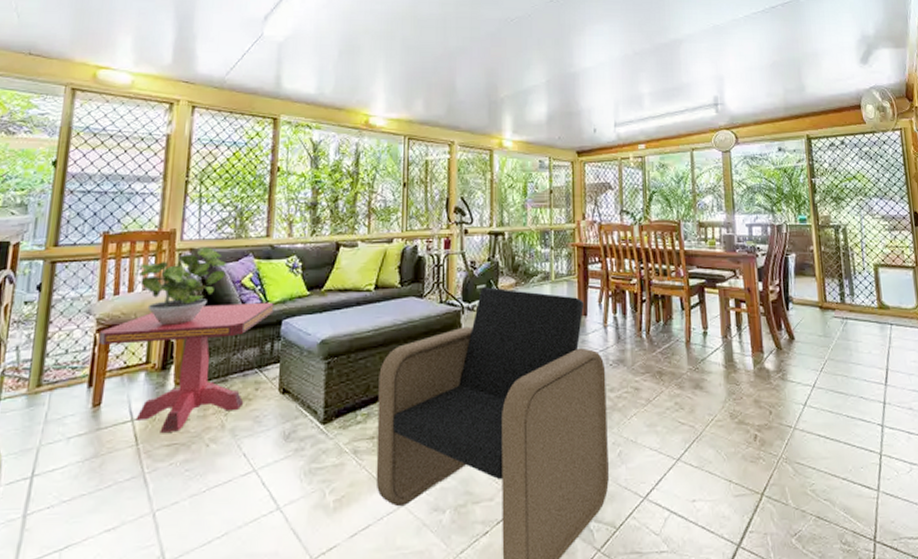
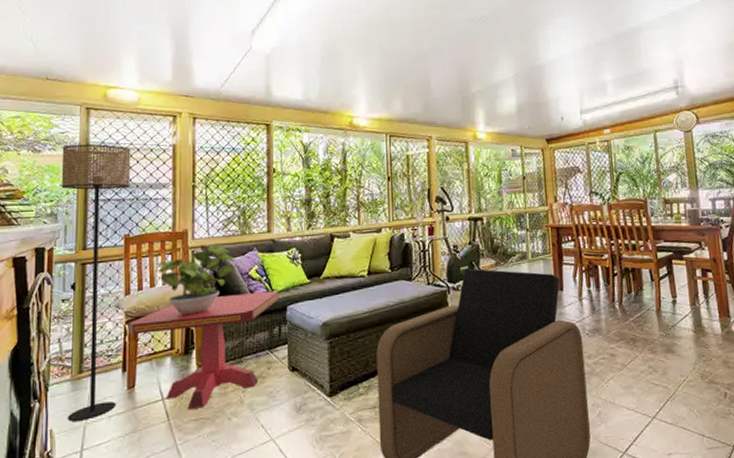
floor lamp: none [18,128,119,442] -> present [61,143,131,421]

